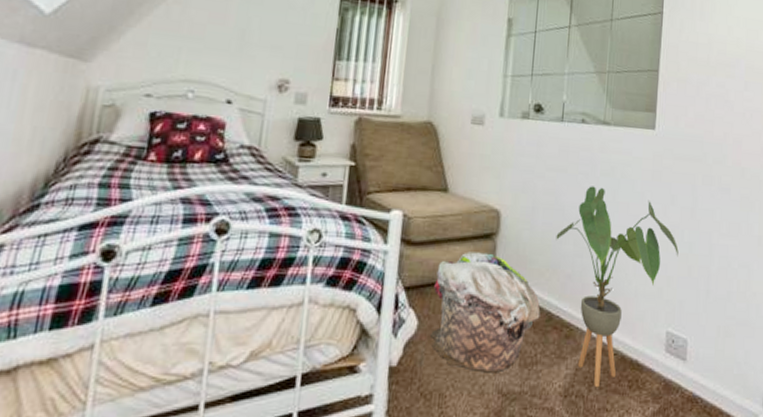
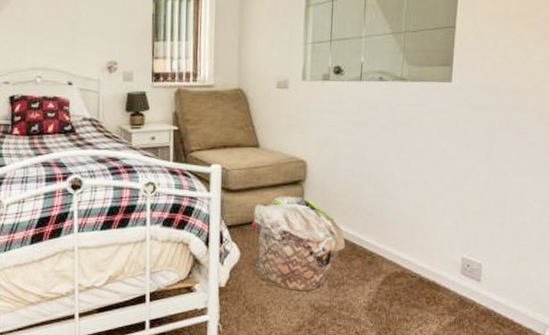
house plant: present [556,186,679,388] -> none [357,136,474,303]

